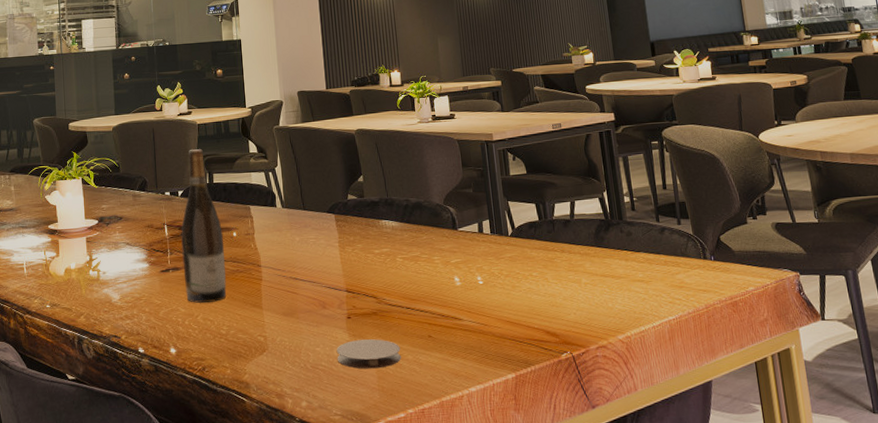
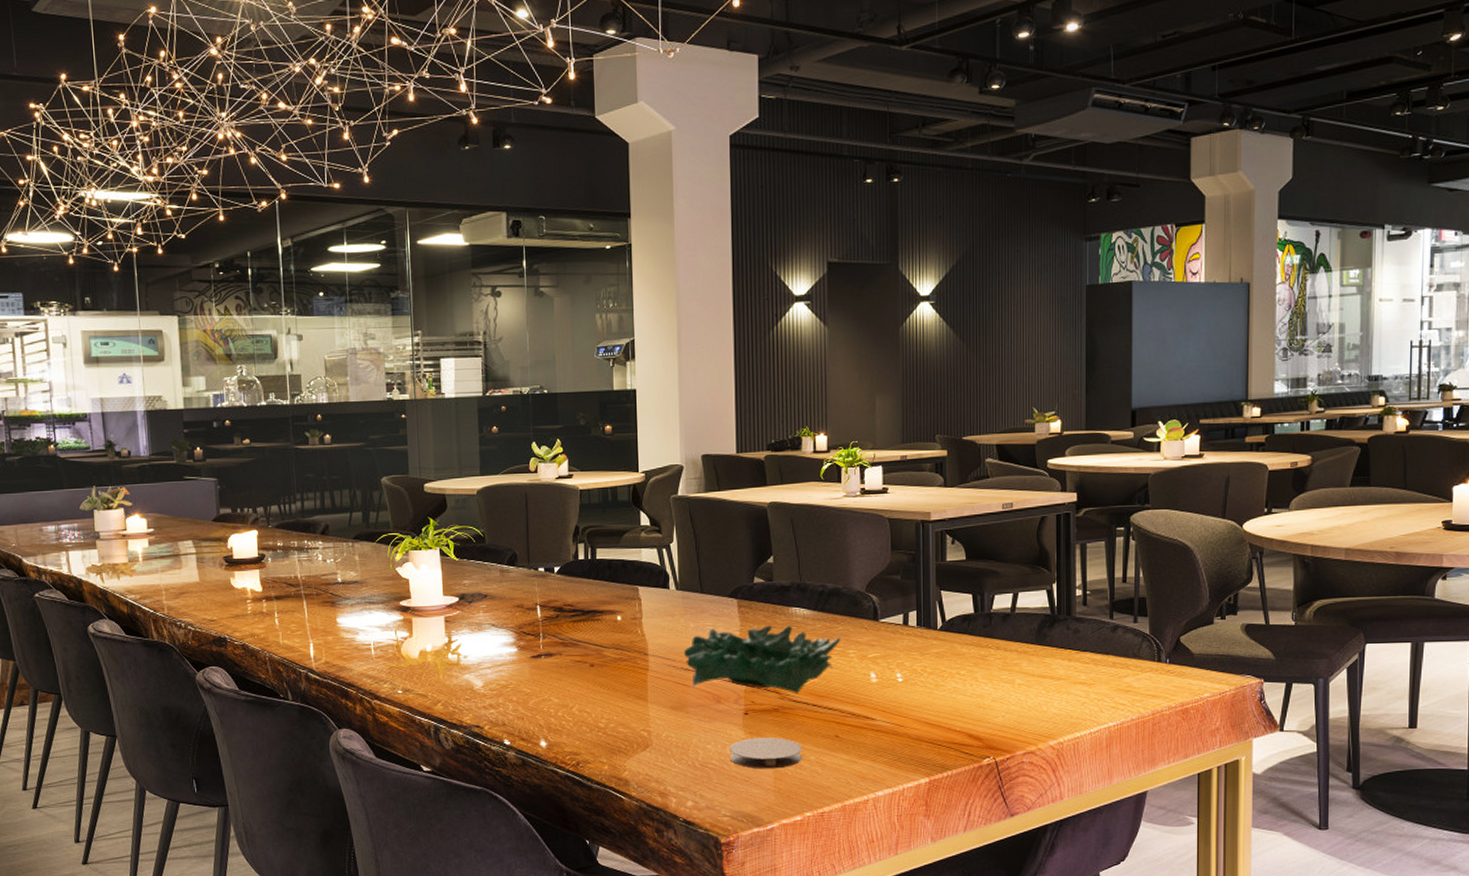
wine bottle: present [181,149,227,304] -> none [556,519,607,694]
decorative bowl: none [291,236,426,298] -> present [683,625,840,694]

